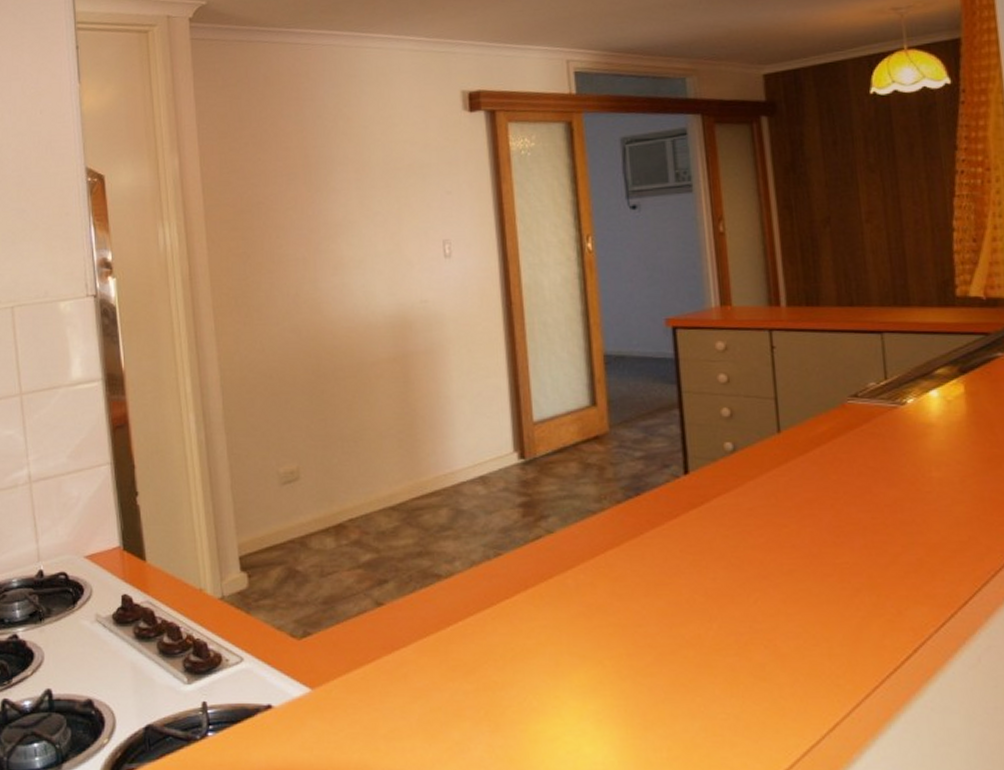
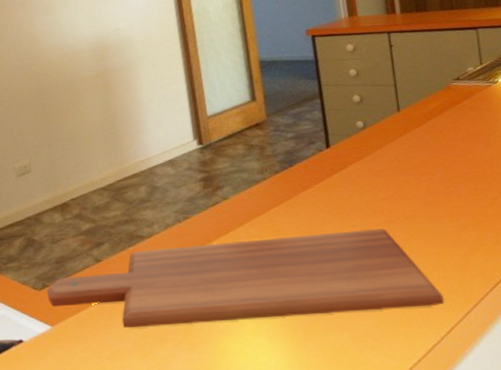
cutting board: none [308,585,827,698] -> present [46,228,444,328]

